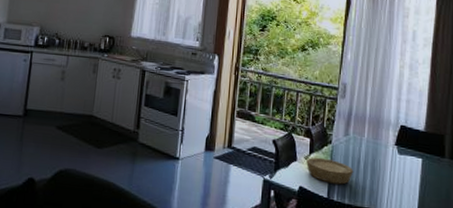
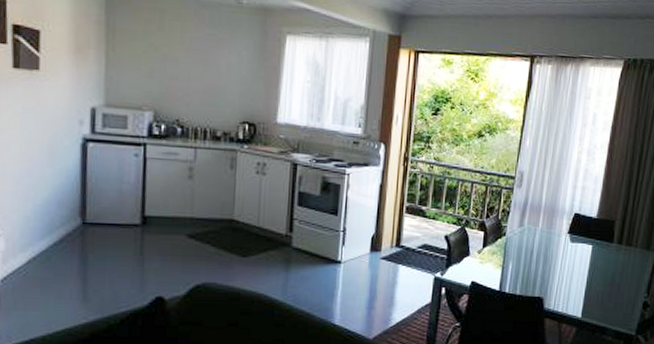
bowl: present [306,157,354,185] -> none [479,250,527,276]

